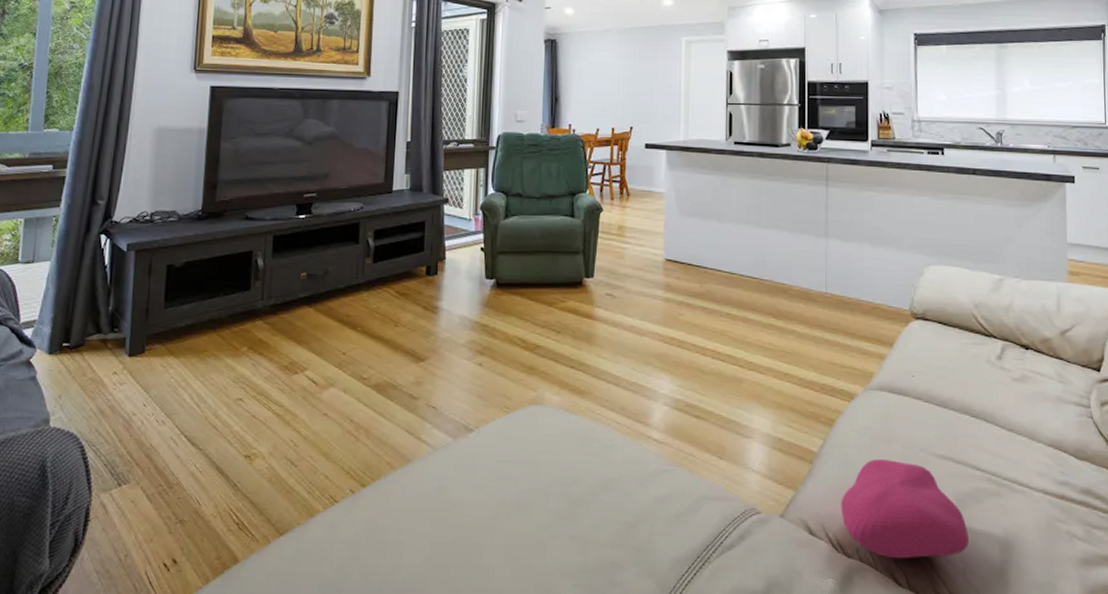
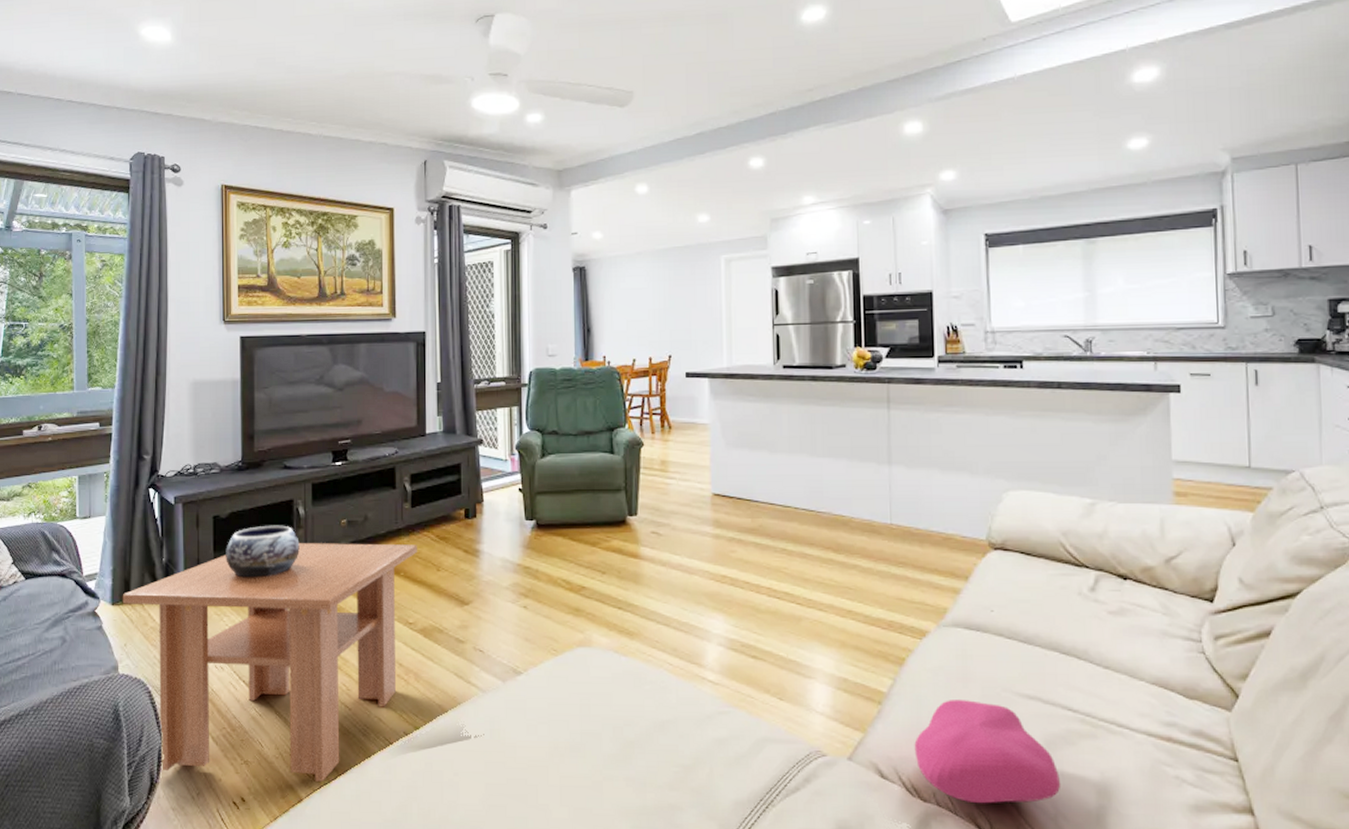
coffee table: none [60,295,376,541] -> present [122,543,417,782]
decorative bowl: none [177,276,256,330] -> present [226,525,300,578]

